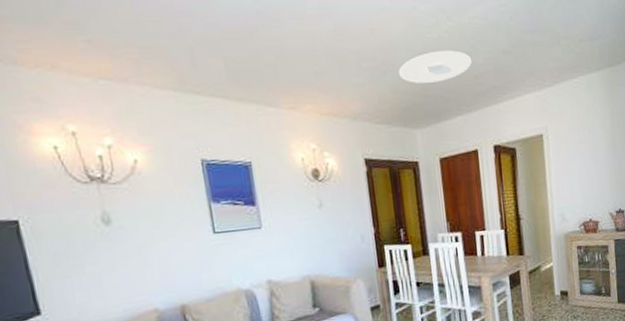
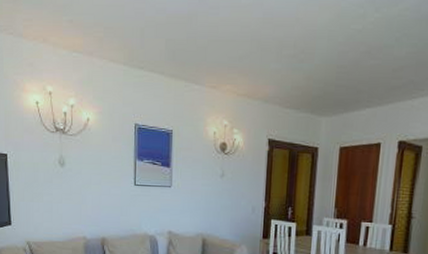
ceiling light: present [399,50,472,83] -> none [316,42,394,73]

